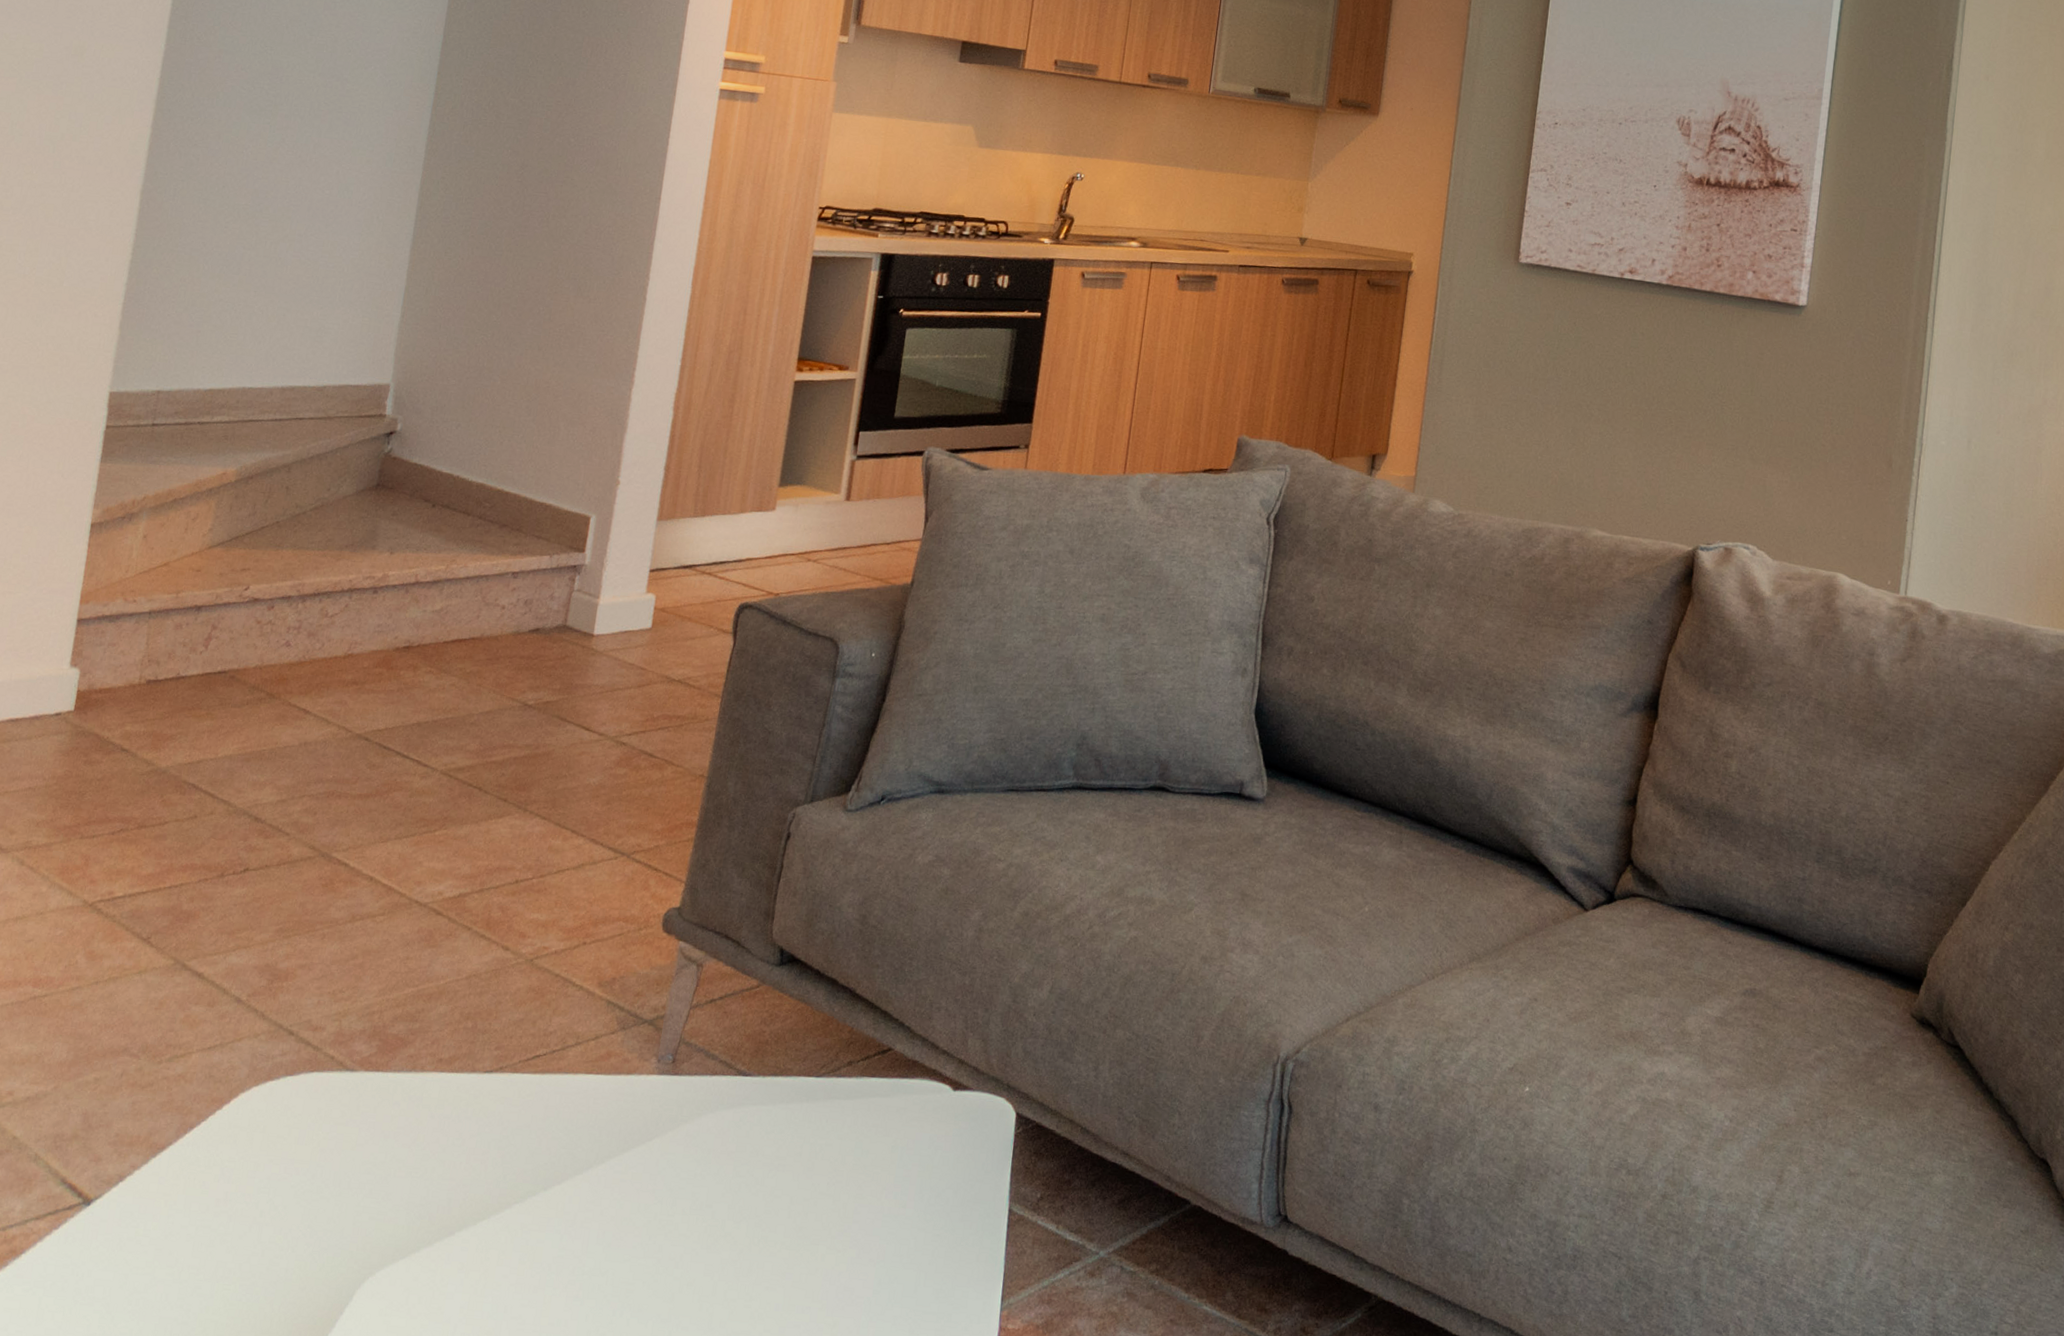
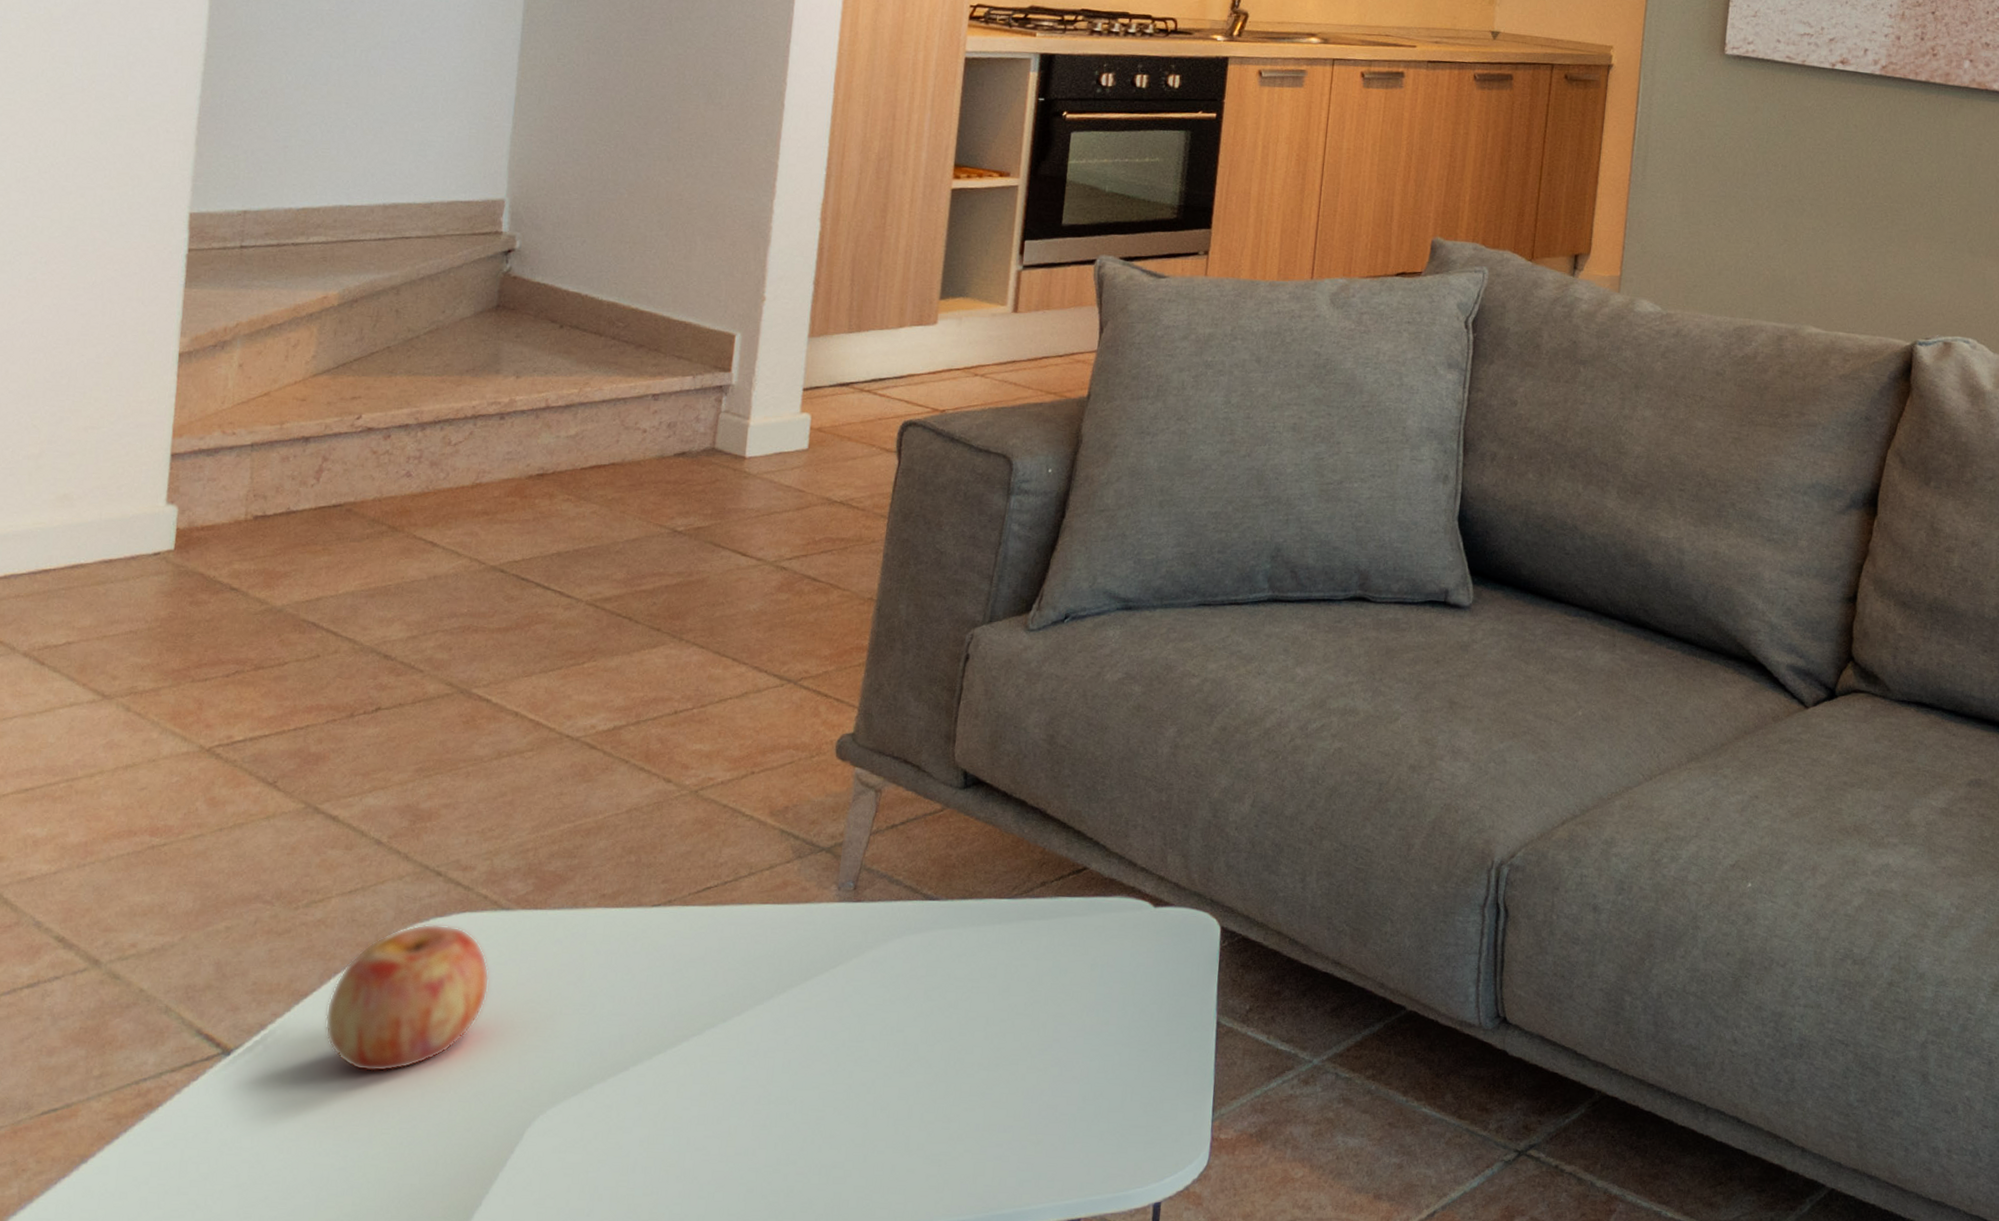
apple: none [178,1082,332,1228] -> present [325,924,490,1073]

